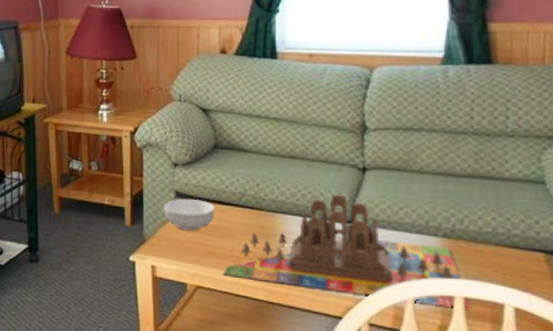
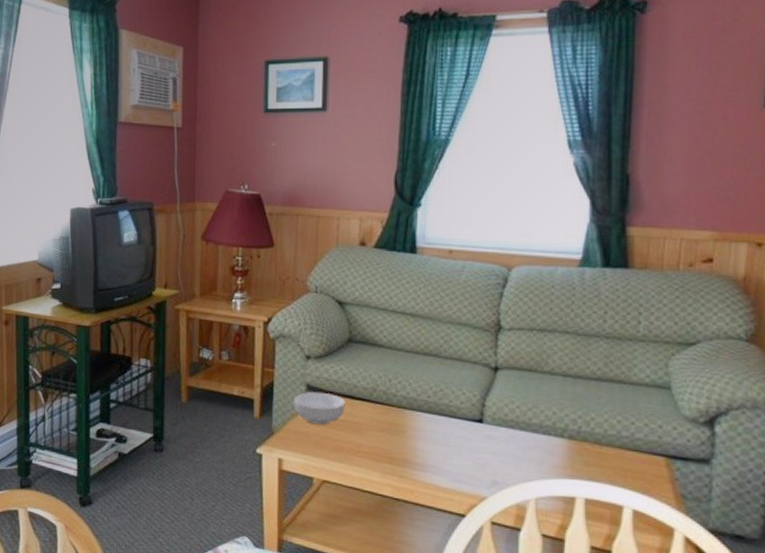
board game: present [224,194,472,309] -> none [351,392,592,510]

